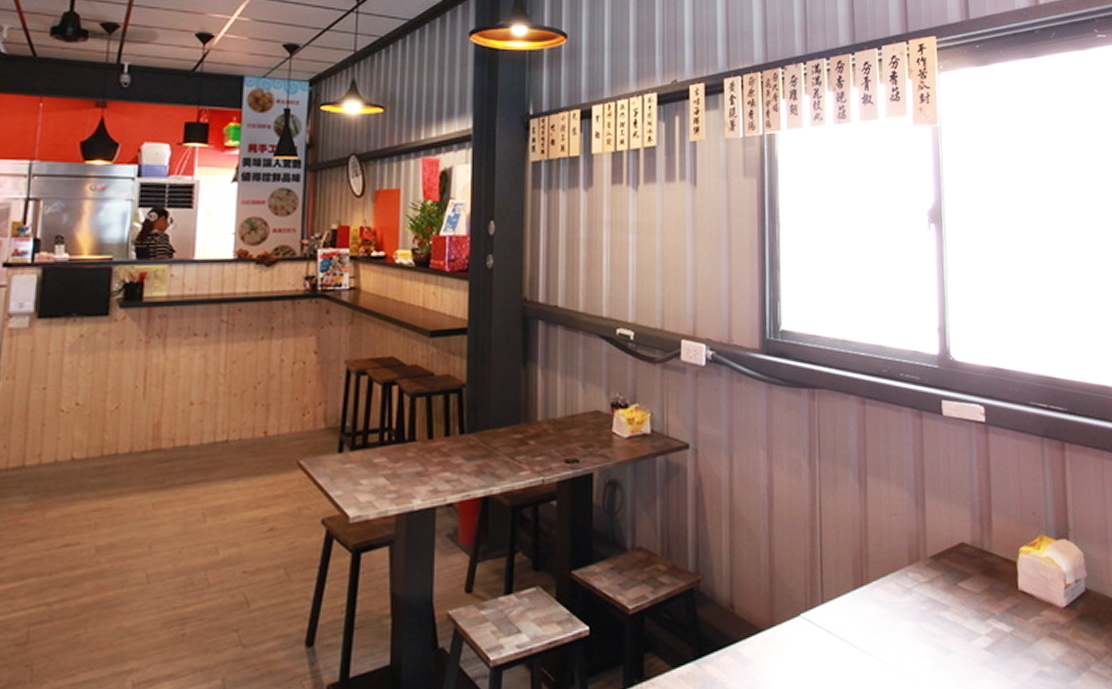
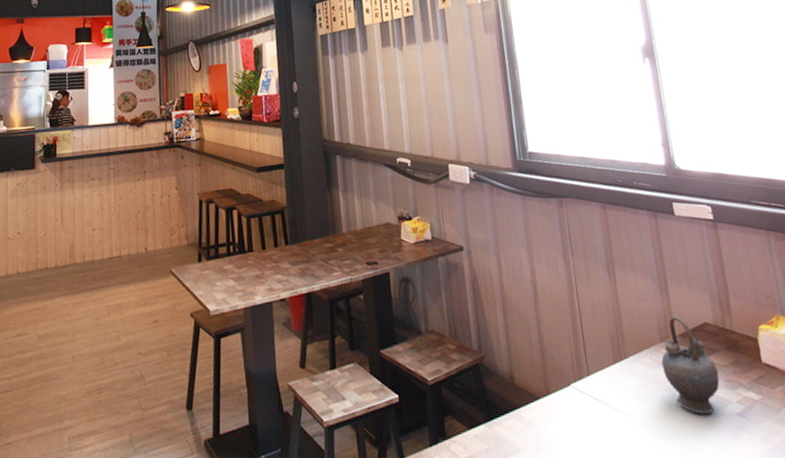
teapot: none [908,533,970,650] -> present [661,315,720,415]

